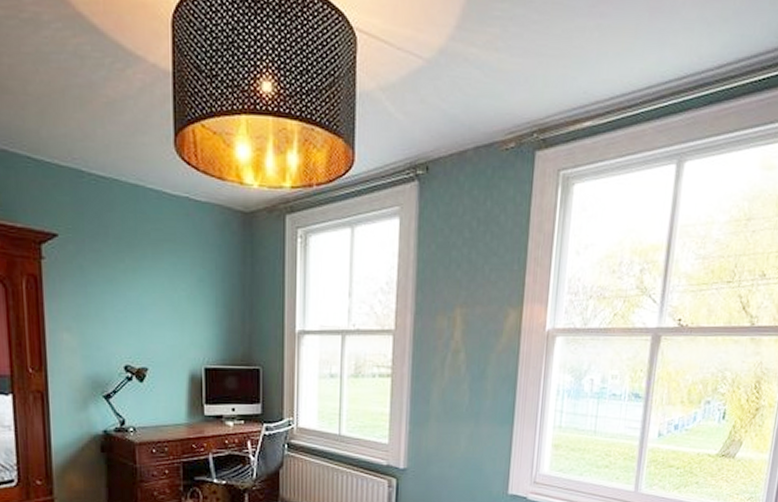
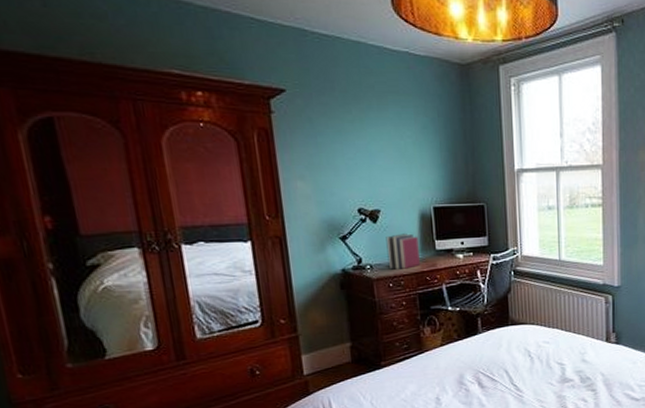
books: none [152,395,186,434] -> present [386,233,420,270]

